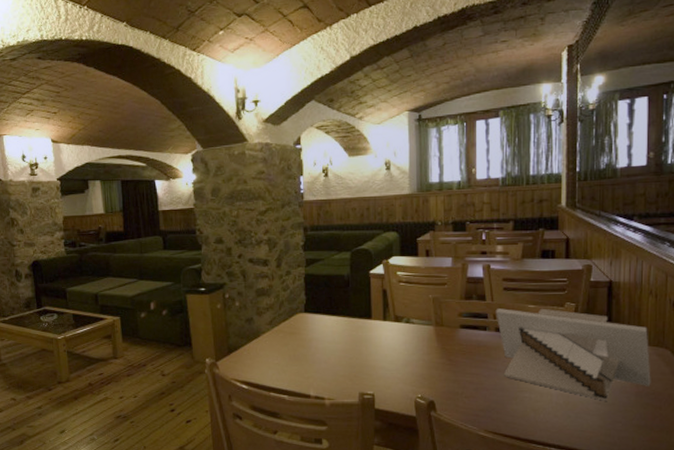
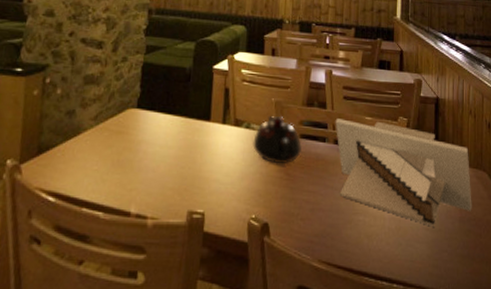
teapot: none [414,310,462,352] -> present [253,115,302,165]

